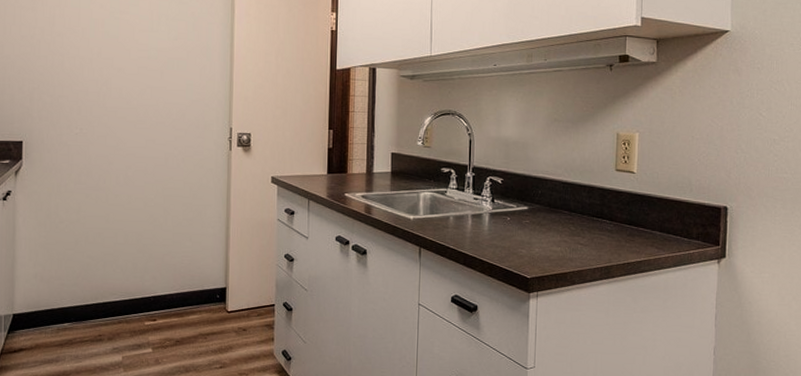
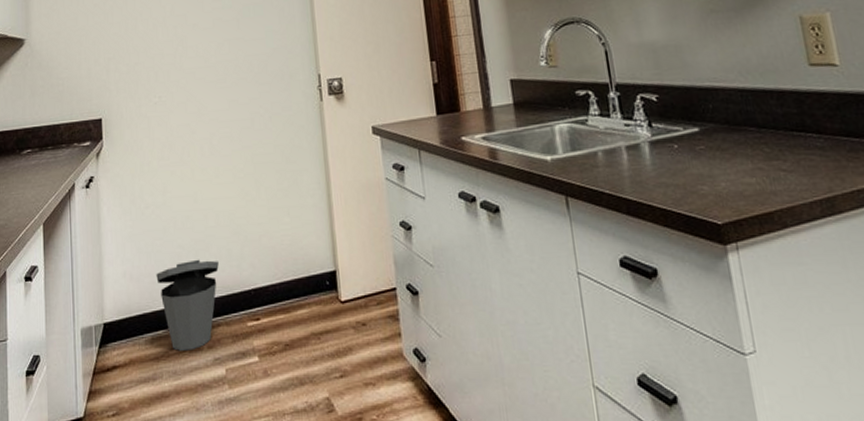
trash can: none [65,269,124,341] -> present [156,259,219,351]

